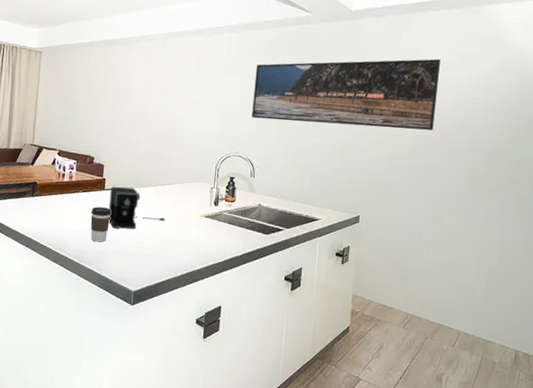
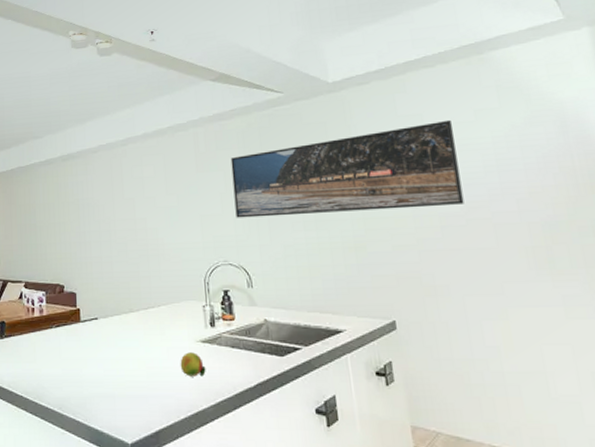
coffee cup: present [90,207,111,242] -> none [68,343,92,386]
coffee maker: present [108,186,165,229] -> none [86,316,154,366]
fruit: none [184,224,205,244] -> present [180,352,206,377]

